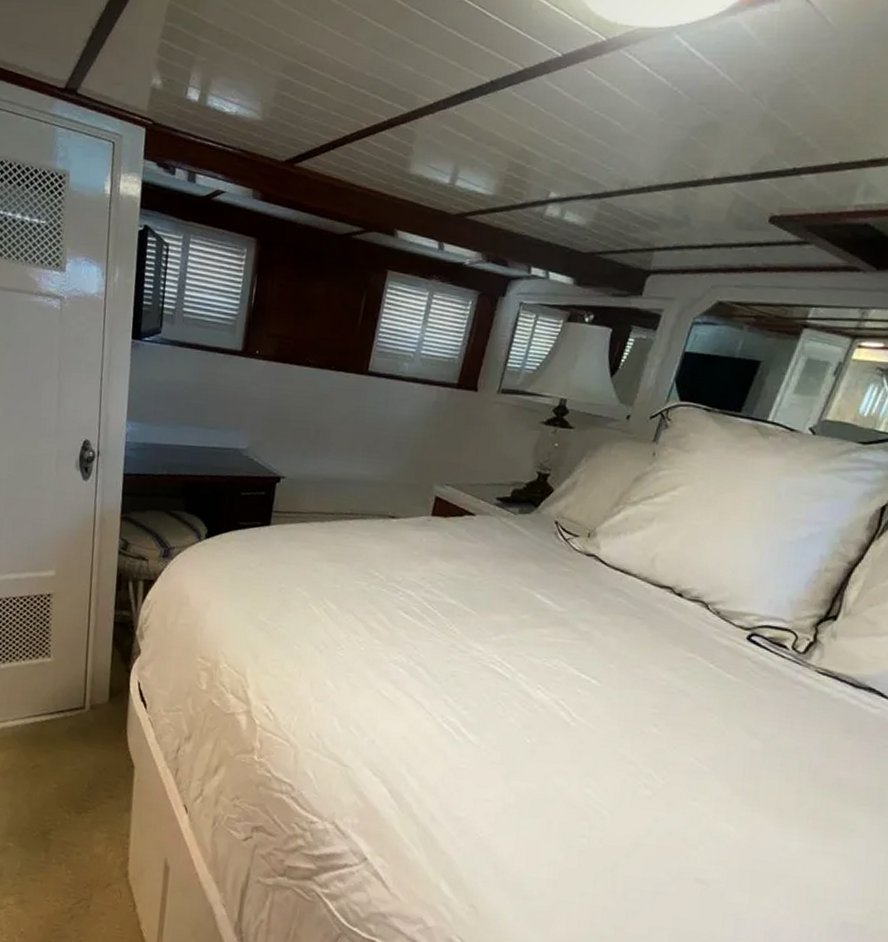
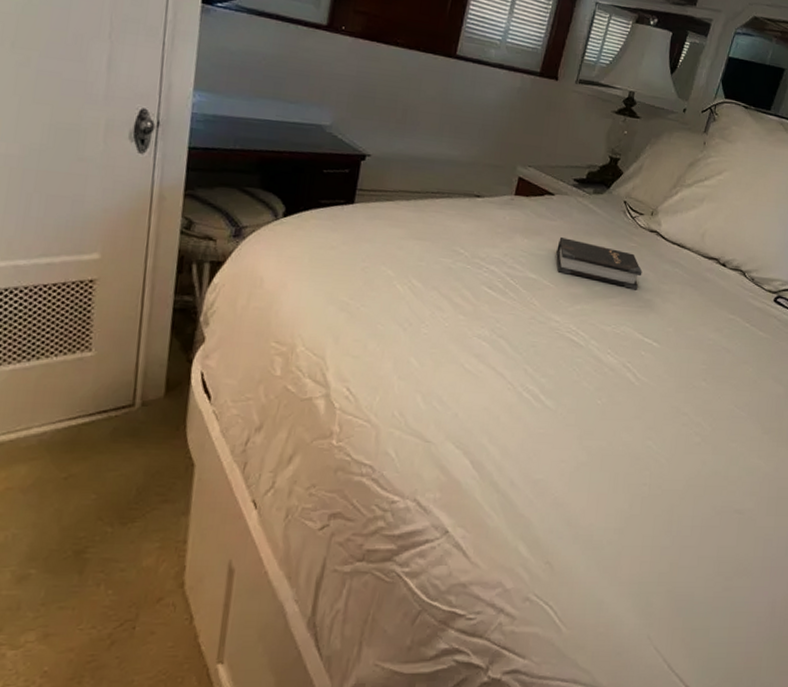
hardback book: none [477,560,578,621] -> present [556,236,643,290]

